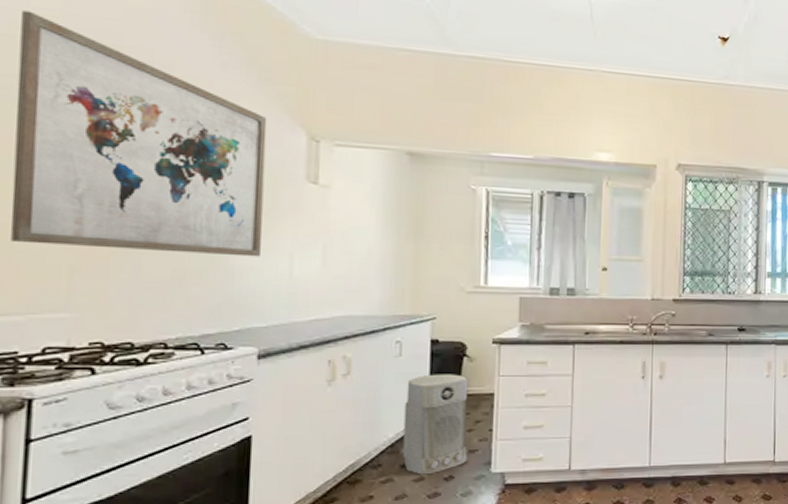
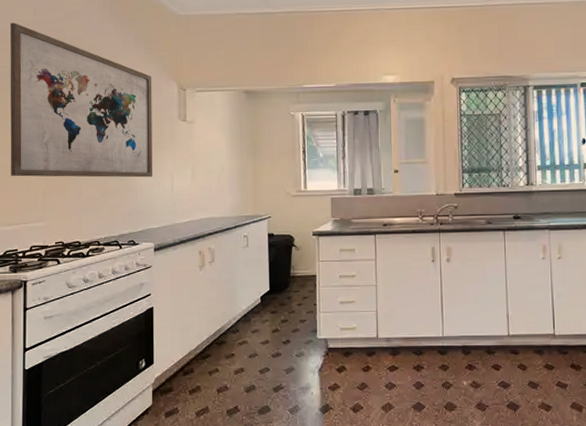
air purifier: present [402,374,468,475] -> none [252,260,299,339]

